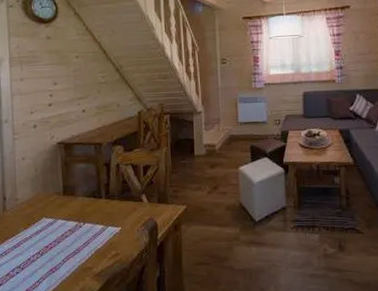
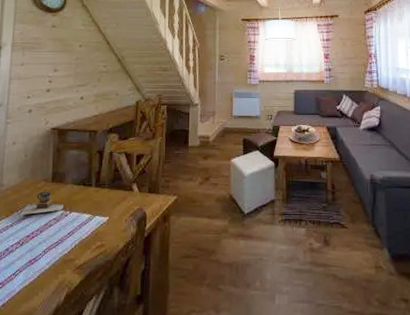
teapot: none [37,202,78,227] -> present [20,189,65,215]

